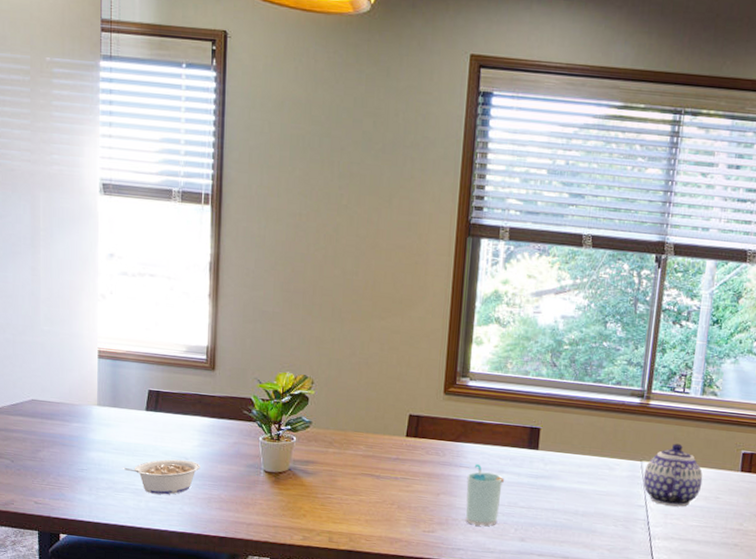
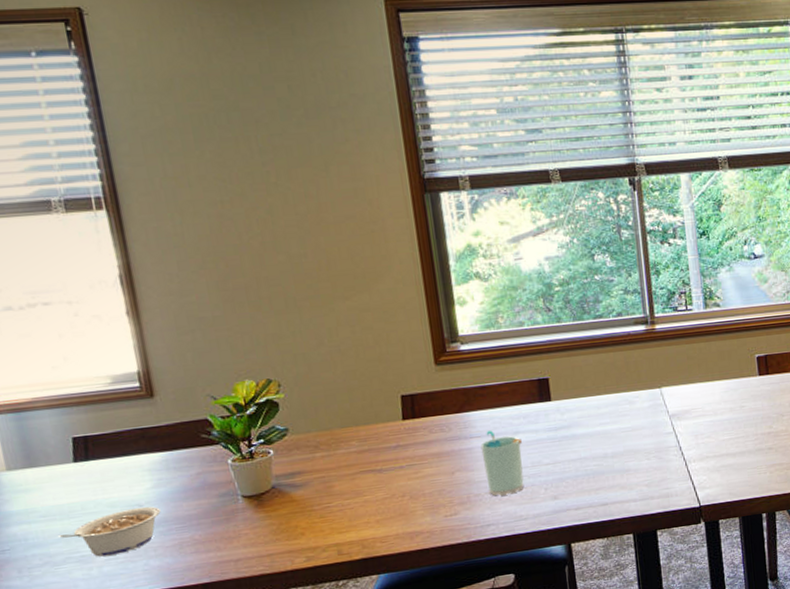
teapot: present [643,443,703,507] -> none [665,361,725,427]

